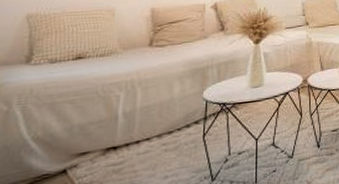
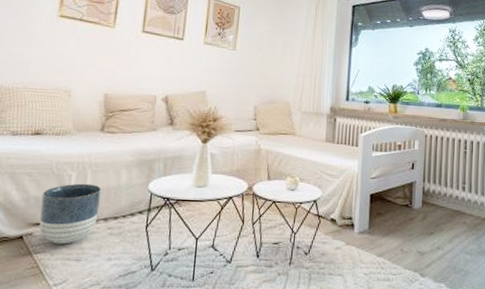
planter: none [84,101,153,172] -> present [39,183,101,244]

